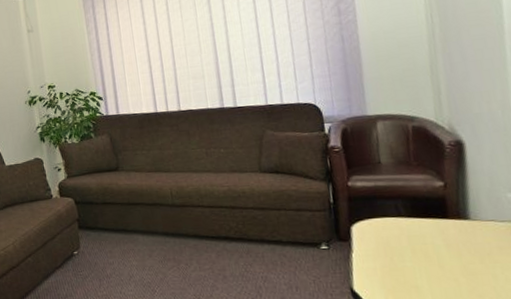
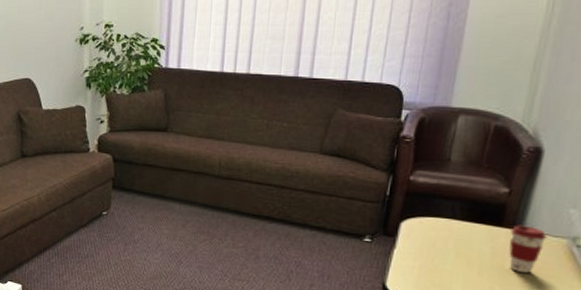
coffee cup: none [457,214,494,261] -> present [509,225,547,274]

